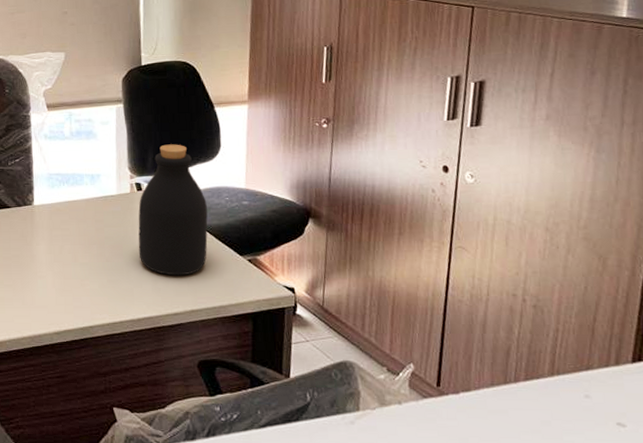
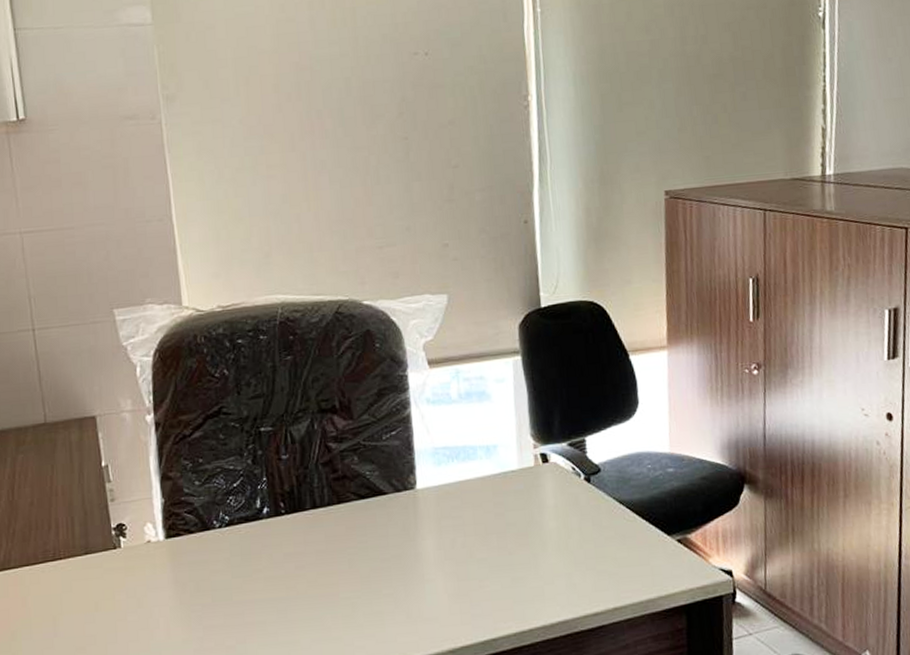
bottle: present [138,144,208,276] -> none [545,402,630,567]

